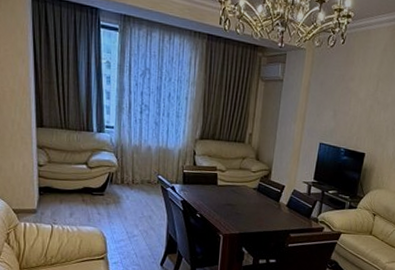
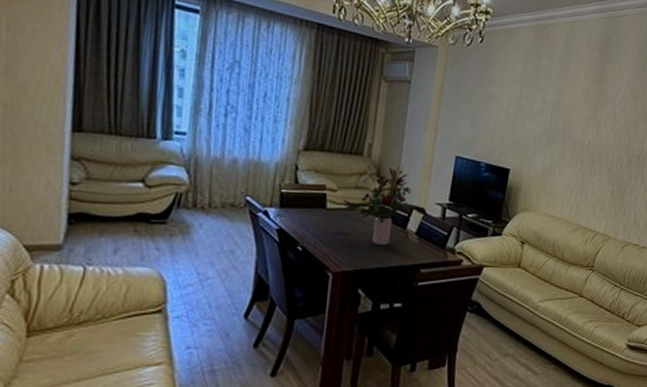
bouquet: none [230,149,297,214] -> present [343,163,429,245]

